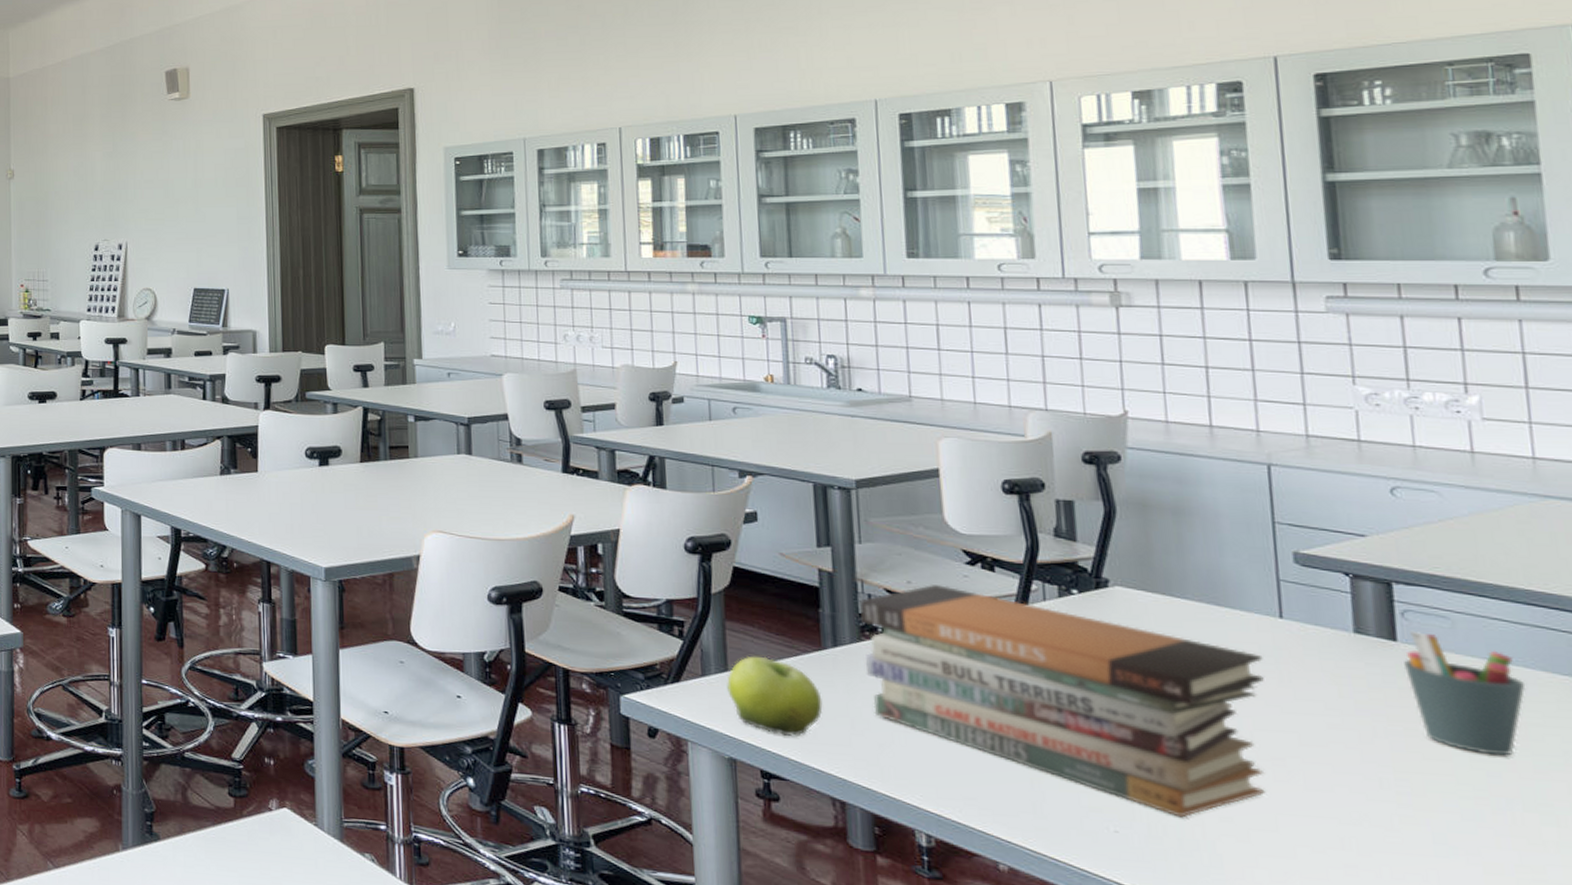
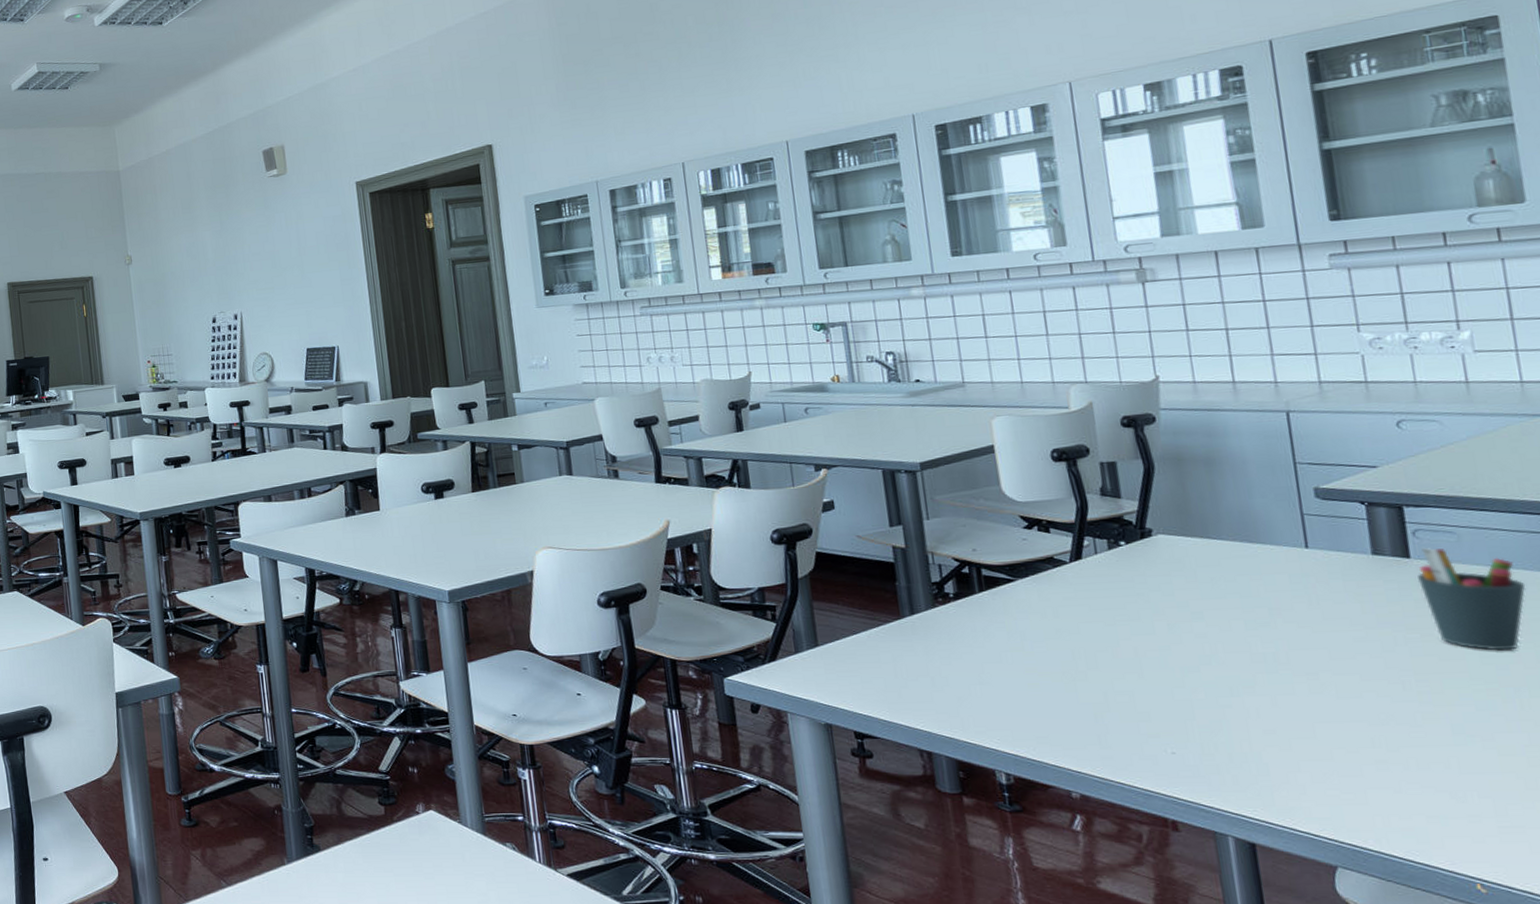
fruit: present [727,656,823,736] -> none [818,630,906,699]
book stack: present [858,585,1266,818] -> none [930,549,1303,735]

